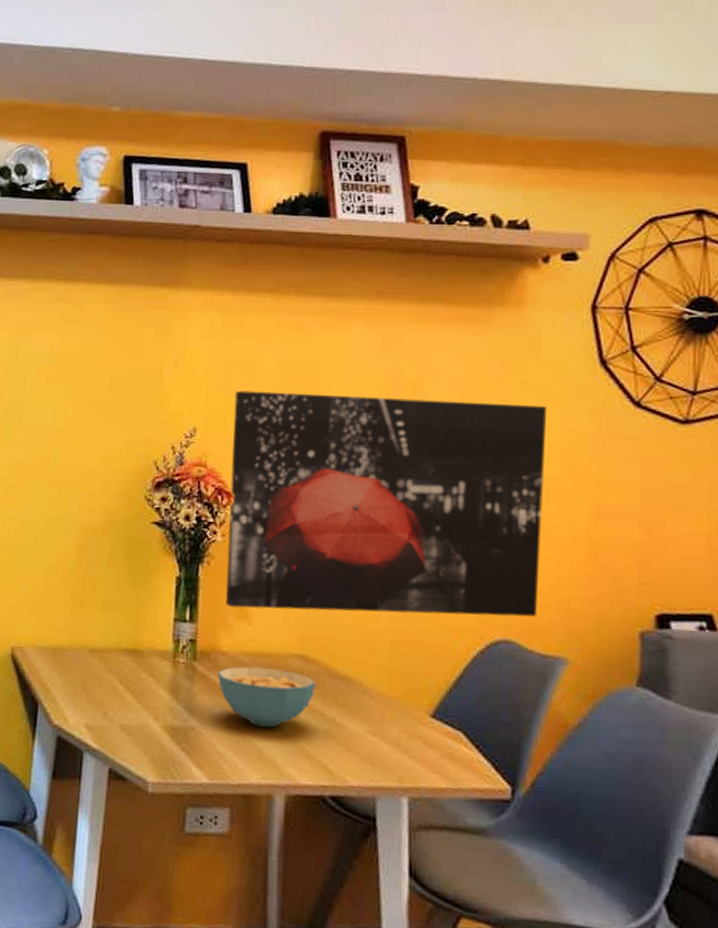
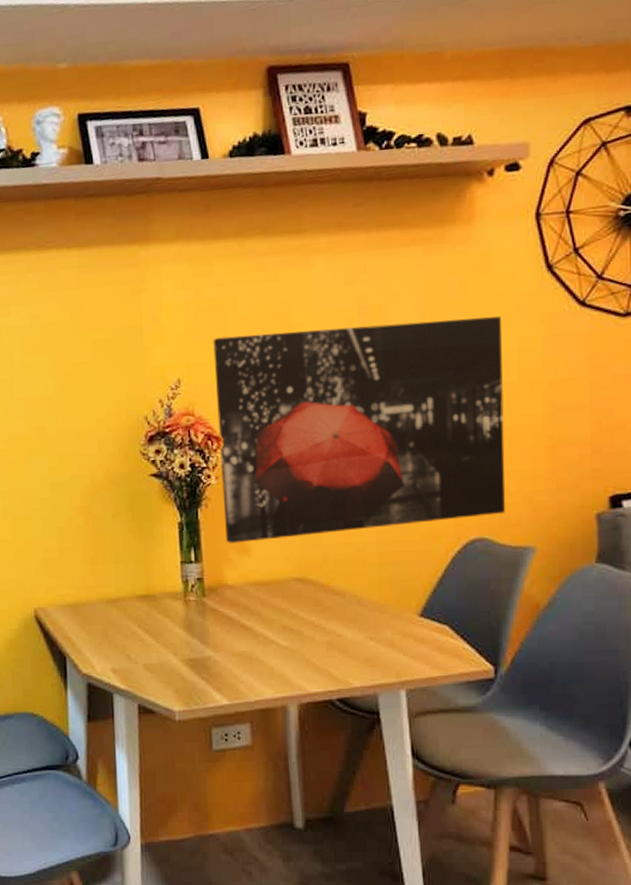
cereal bowl: present [218,666,316,728] -> none [226,593,315,647]

